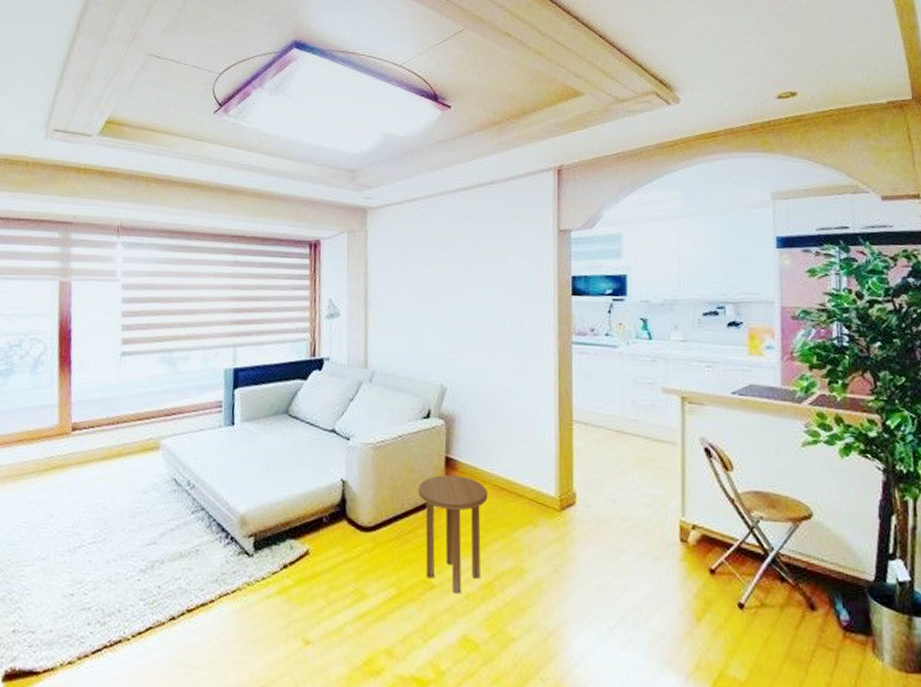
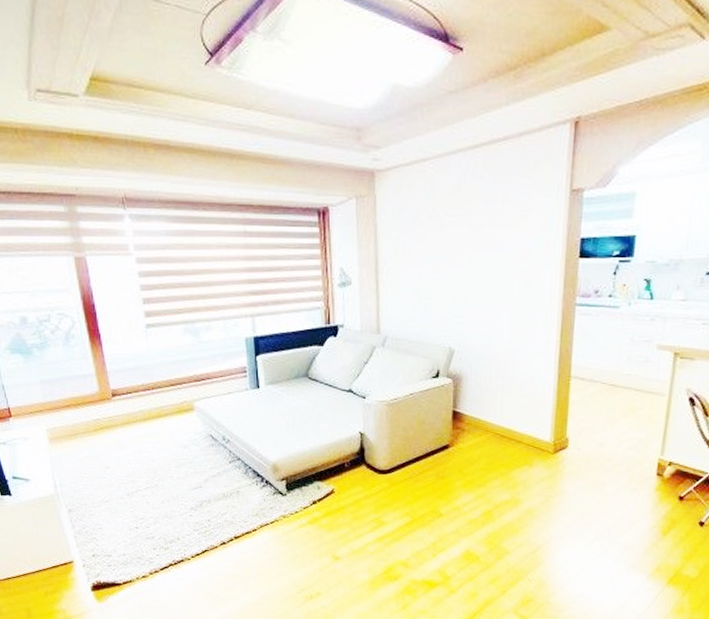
side table: present [417,475,488,594] -> none [427,426,491,520]

